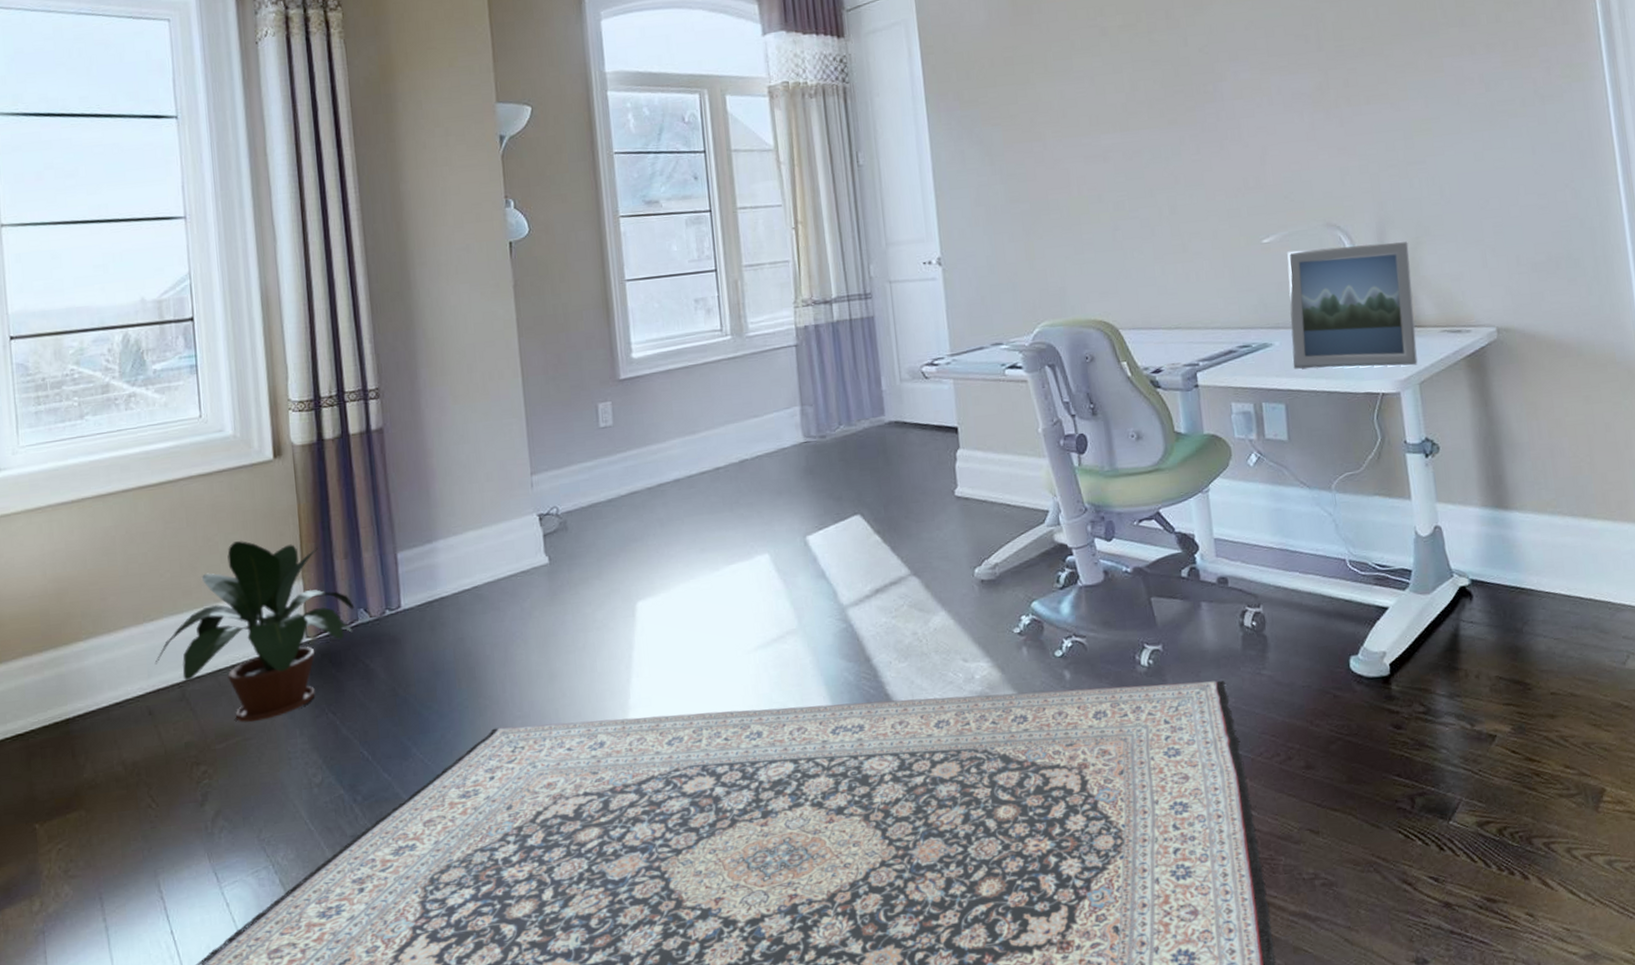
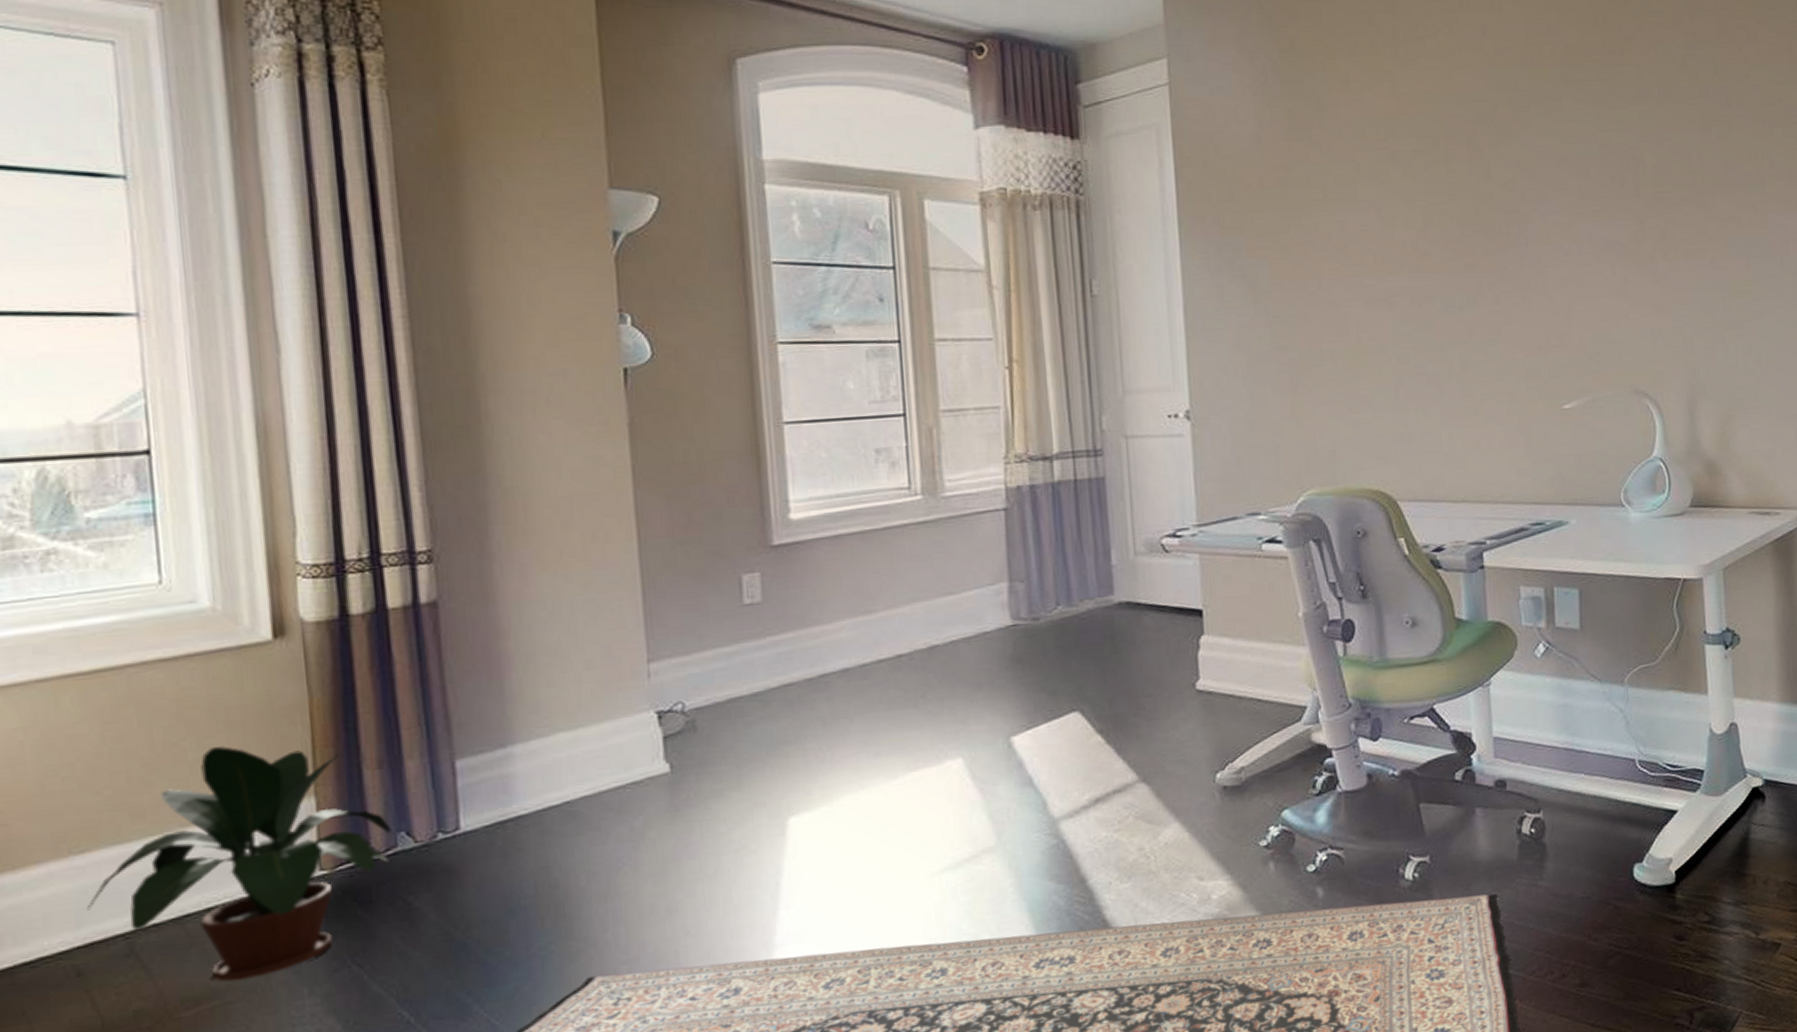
picture frame: present [1287,242,1418,369] -> none [1589,414,1723,551]

